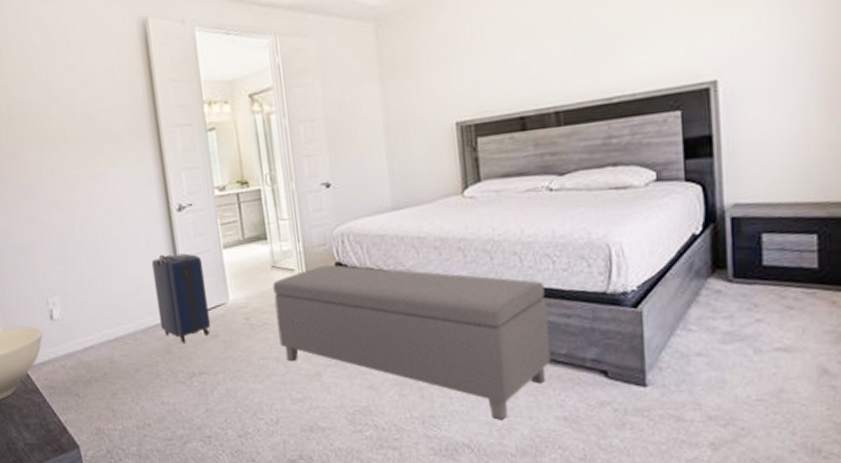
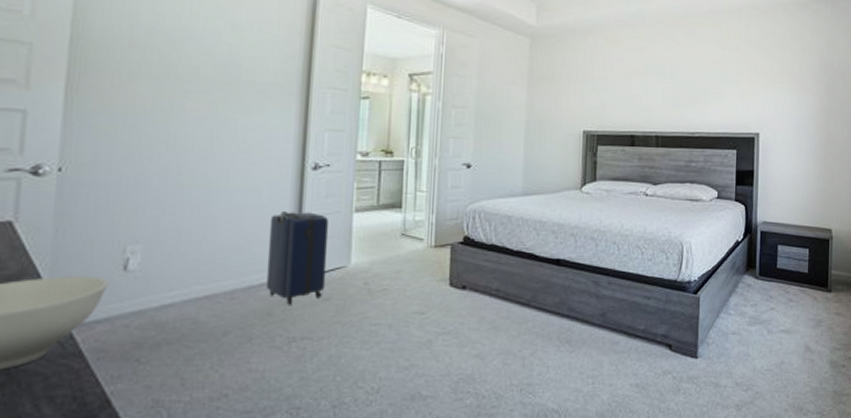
ottoman: present [272,264,552,420] -> none [396,237,634,387]

